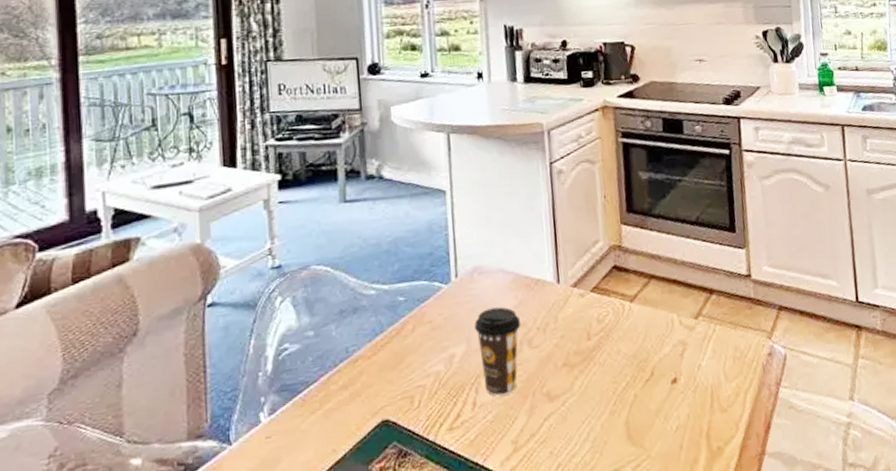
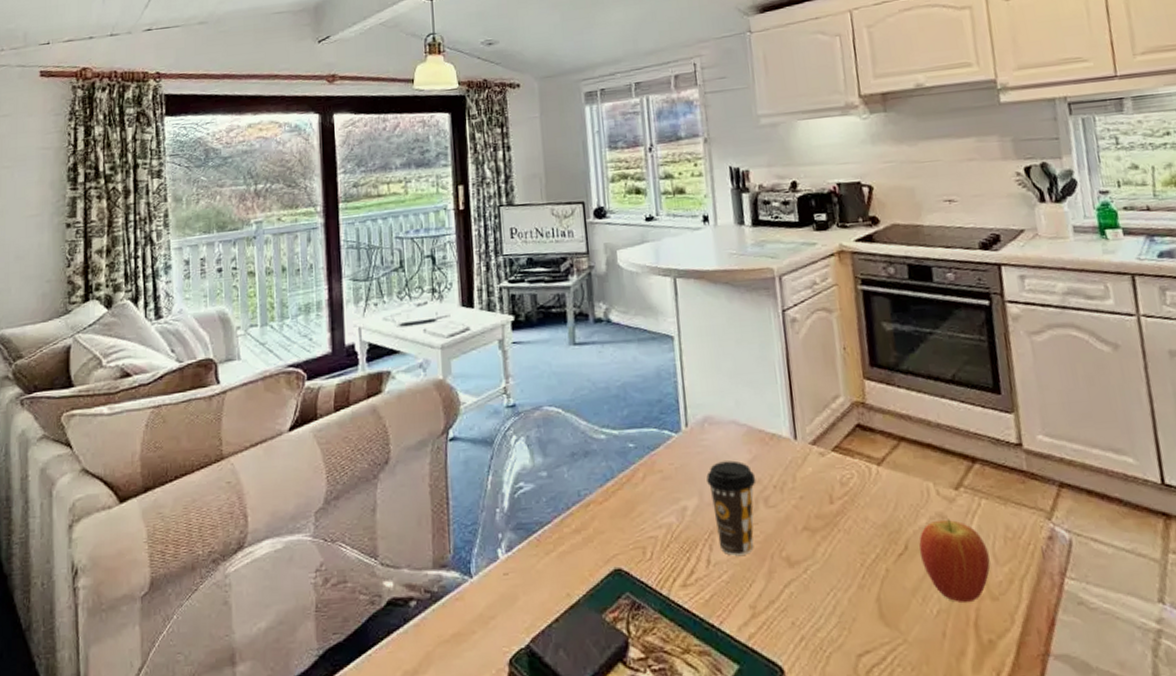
fruit: none [663,345,721,418] -> present [919,519,991,604]

